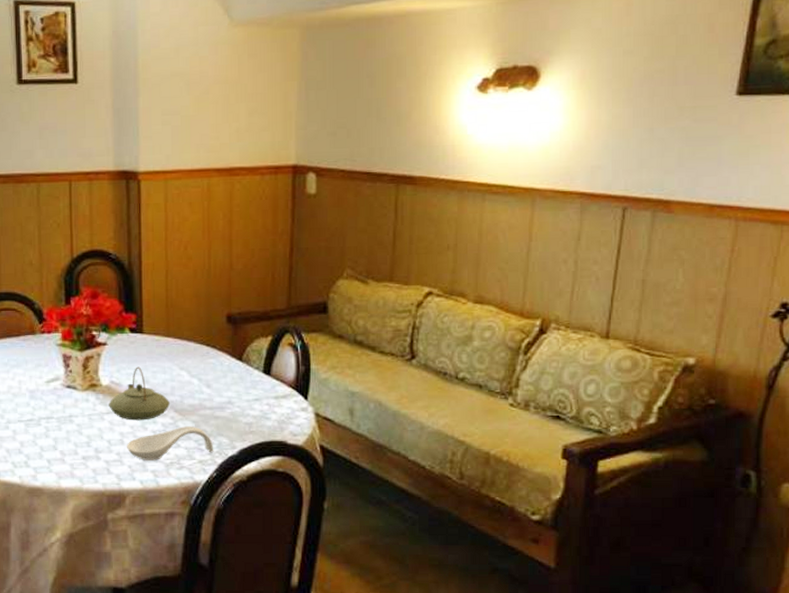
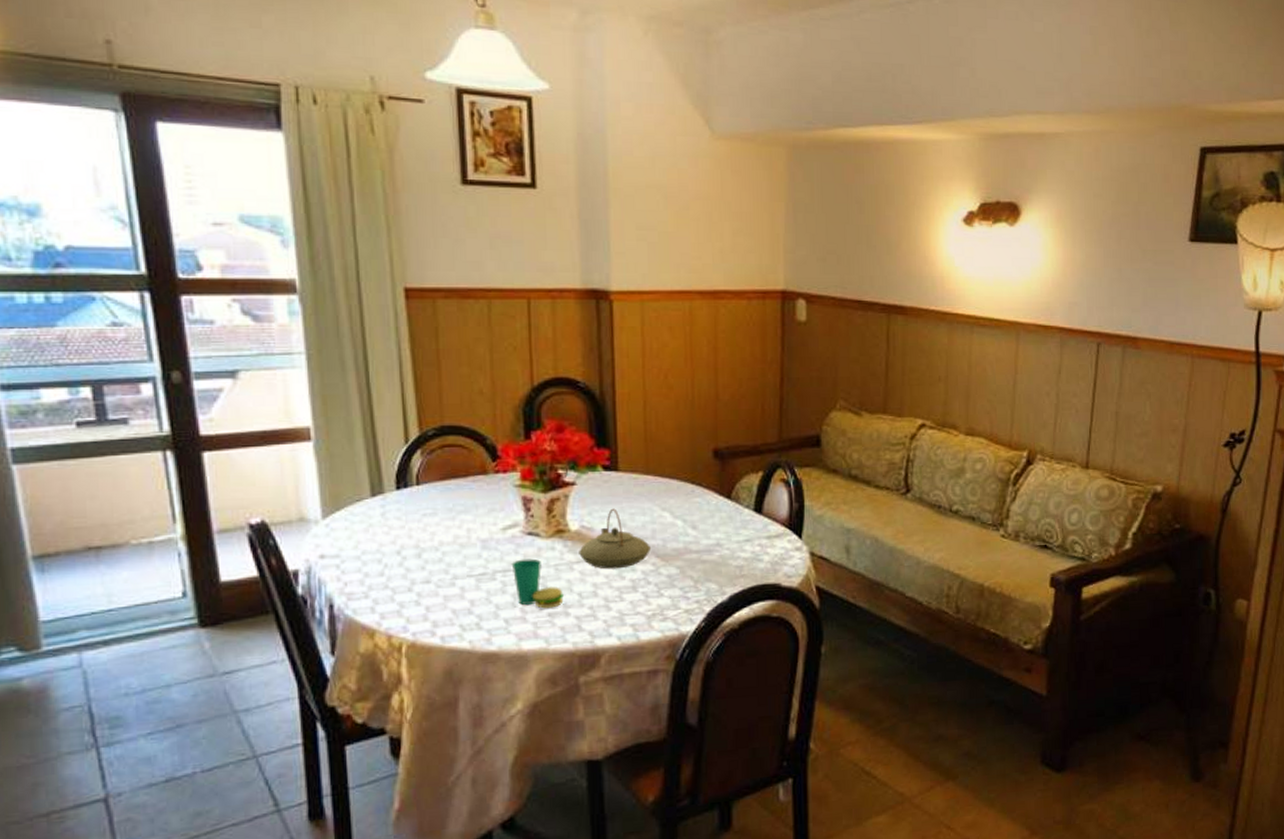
cup: none [53,408,95,452] -> present [511,558,564,609]
spoon rest: present [127,426,214,460] -> none [601,572,702,614]

